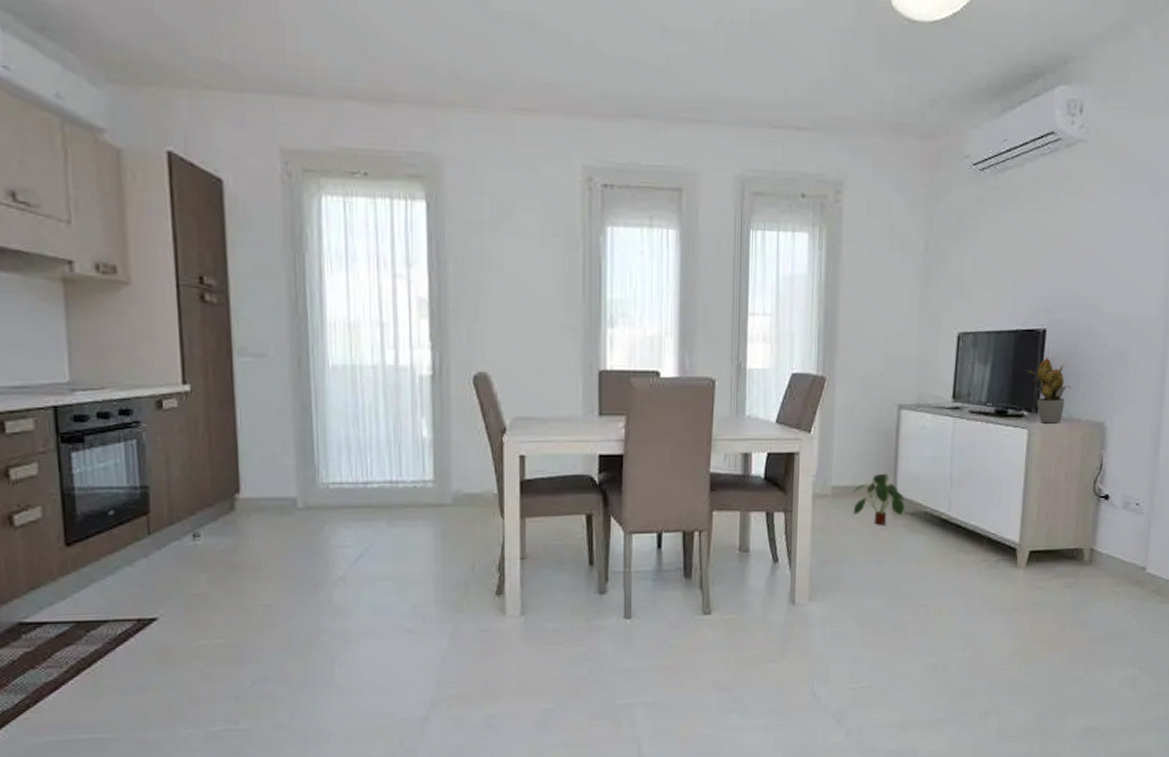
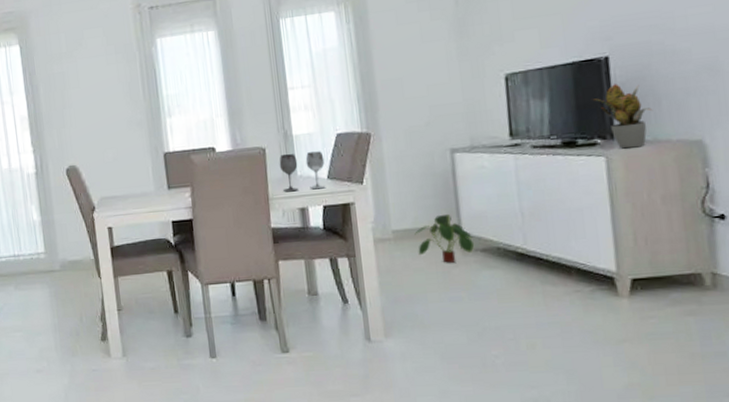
wineglass: none [728,390,776,434] -> present [279,151,326,192]

